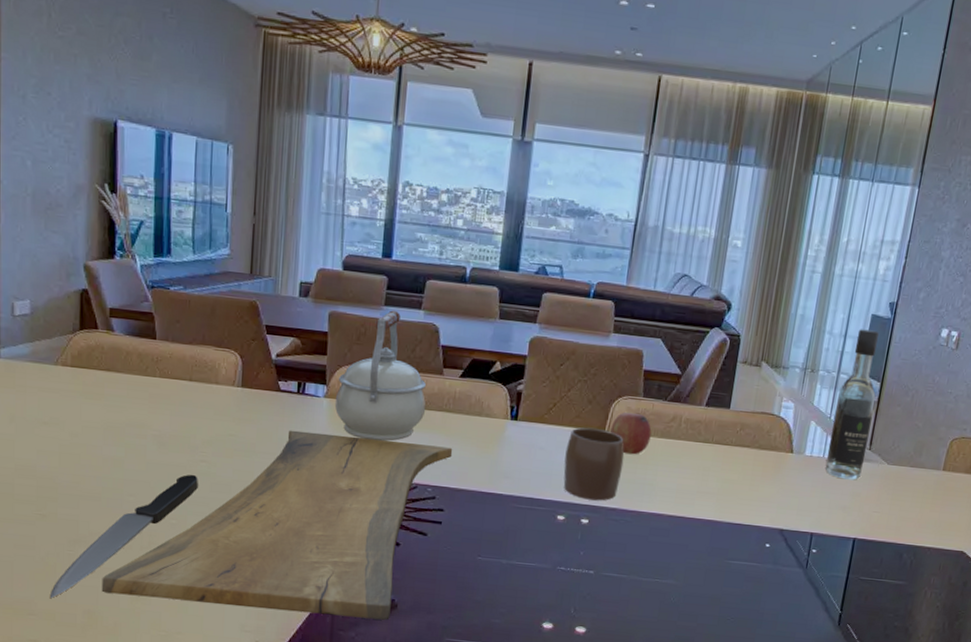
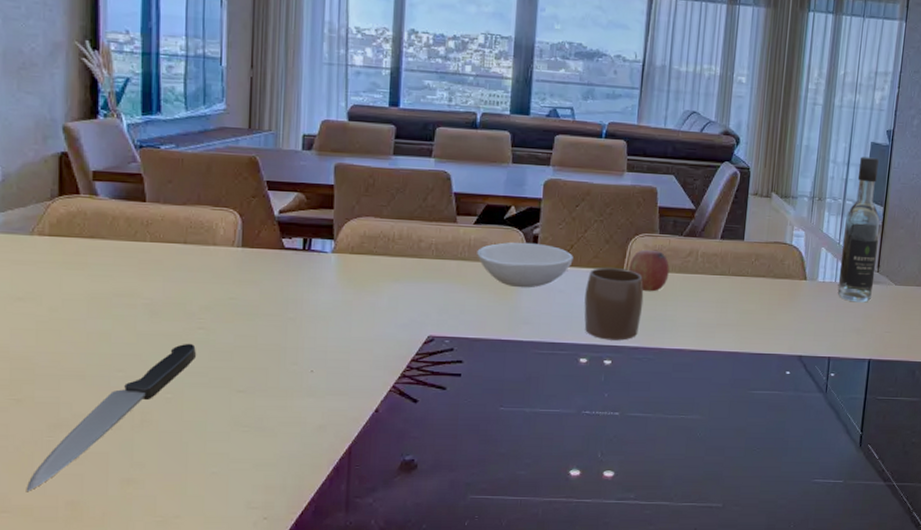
cutting board: present [101,430,453,620] -> none [87,289,470,482]
kettle: present [334,310,427,441] -> none [343,159,441,295]
soup bowl: none [461,397,556,444] -> present [477,242,573,288]

